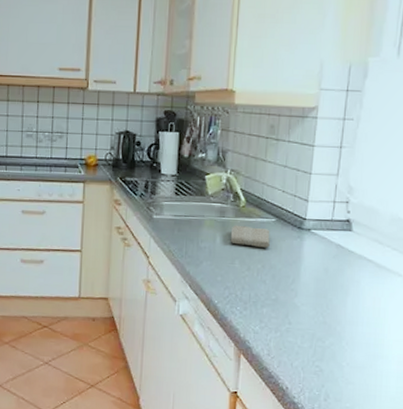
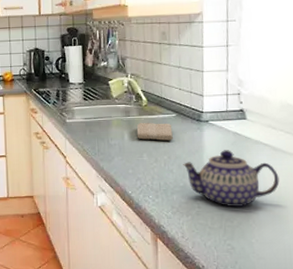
teapot: none [277,263,380,326] -> present [183,150,280,207]

